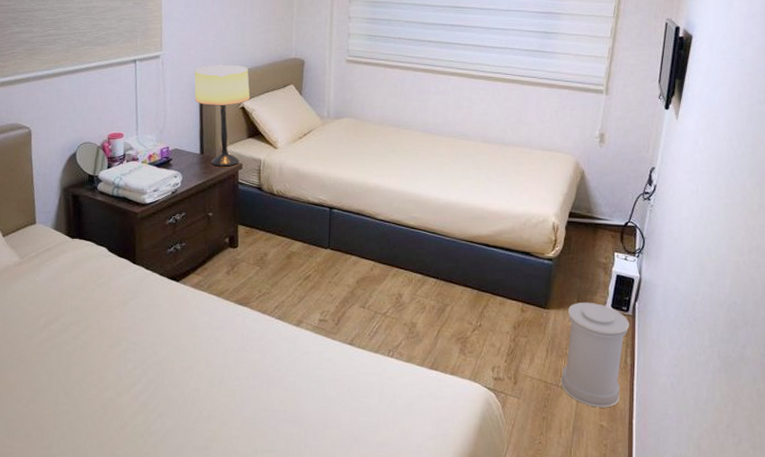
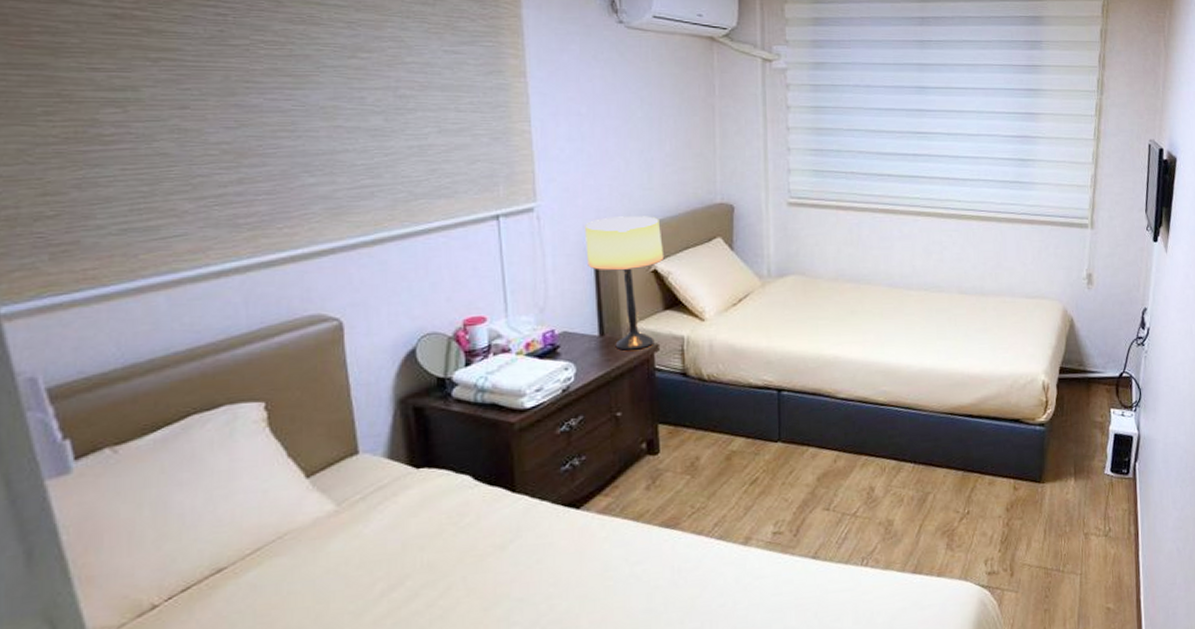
trash can: present [560,302,629,408] -> none [1061,469,1131,589]

